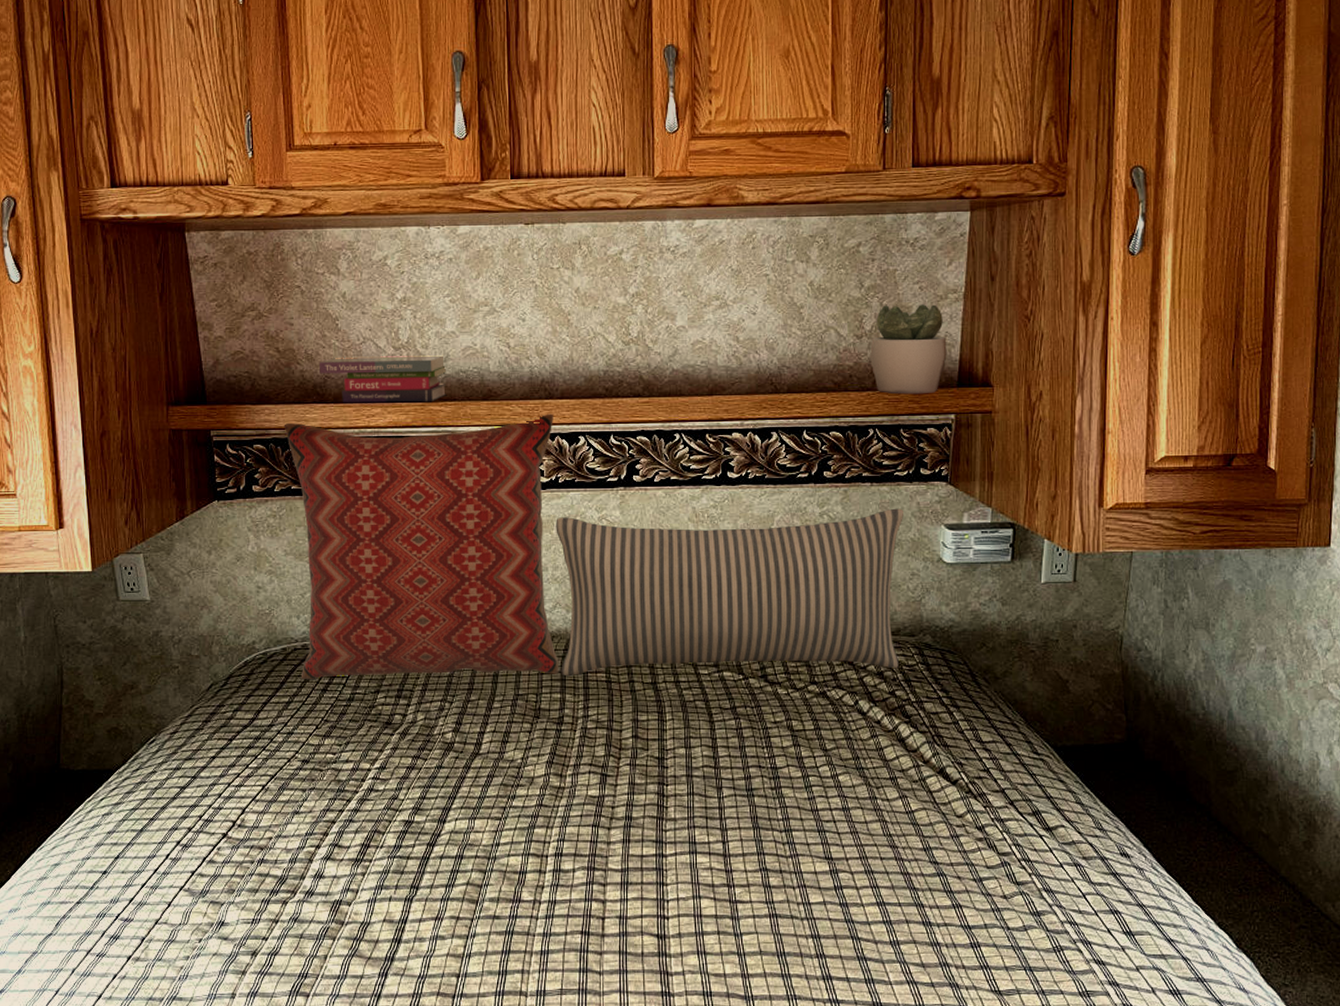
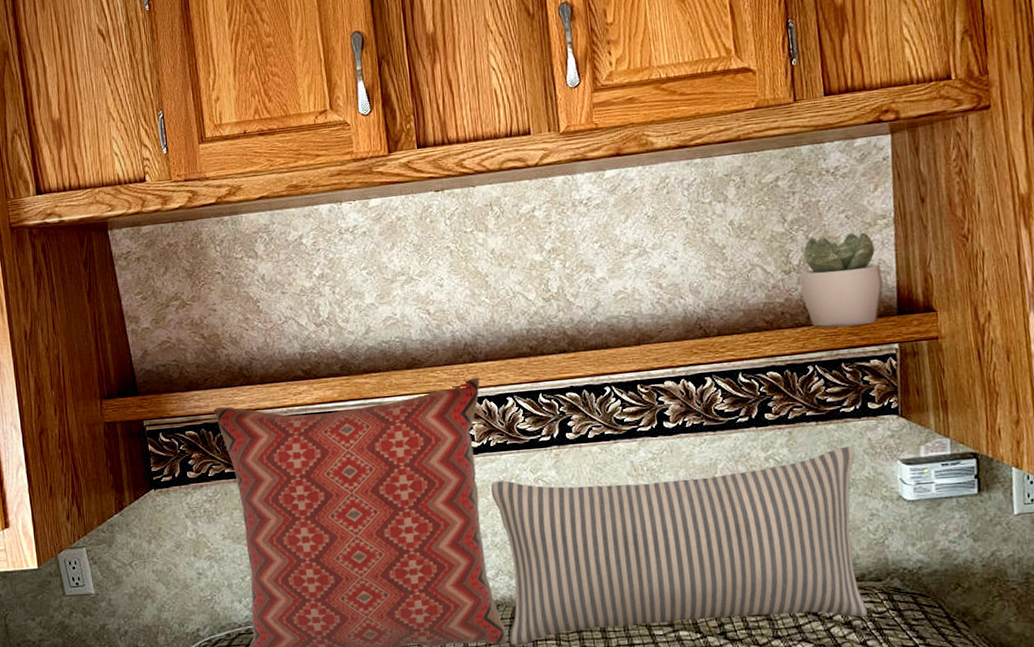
books: present [320,356,446,403] -> none [244,329,370,384]

